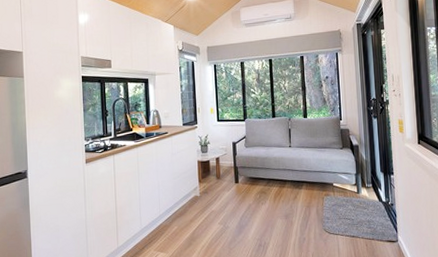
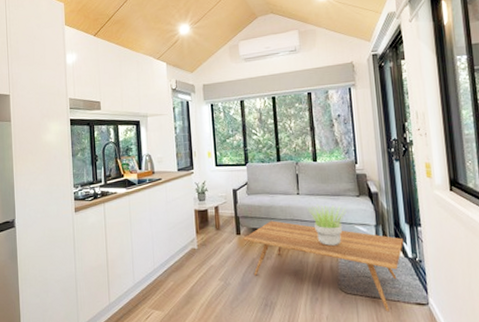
coffee table: none [241,170,379,248] -> present [243,221,404,311]
potted plant: none [298,155,332,192] -> present [307,204,347,246]

